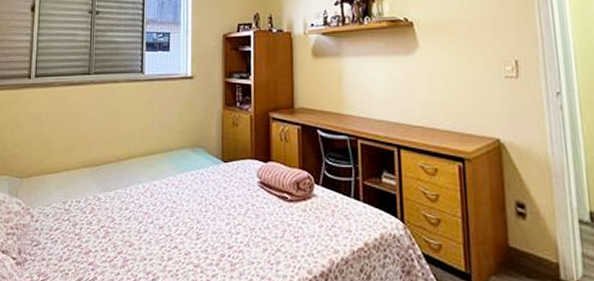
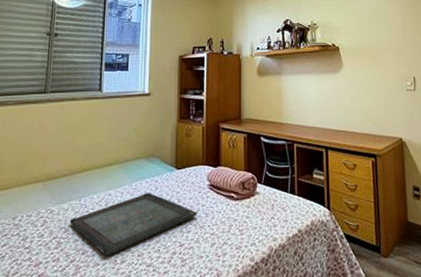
serving tray: none [116,185,247,252] -> present [69,192,198,257]

